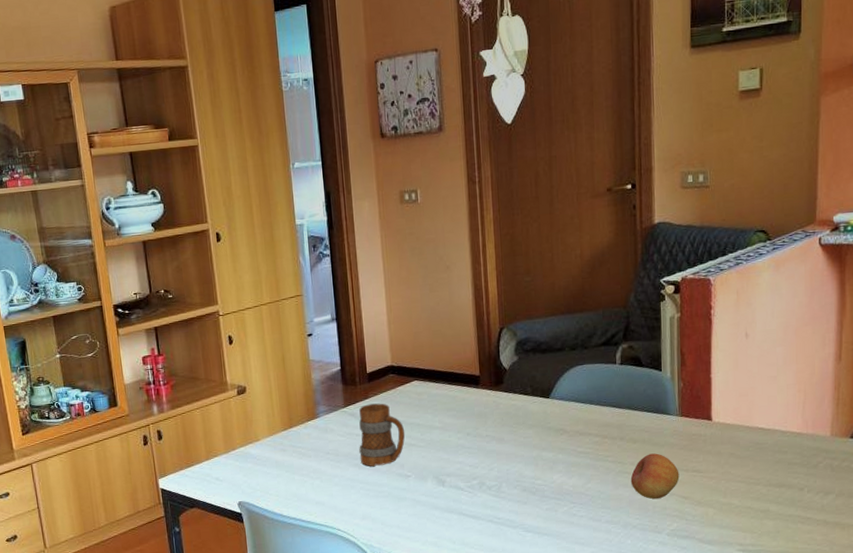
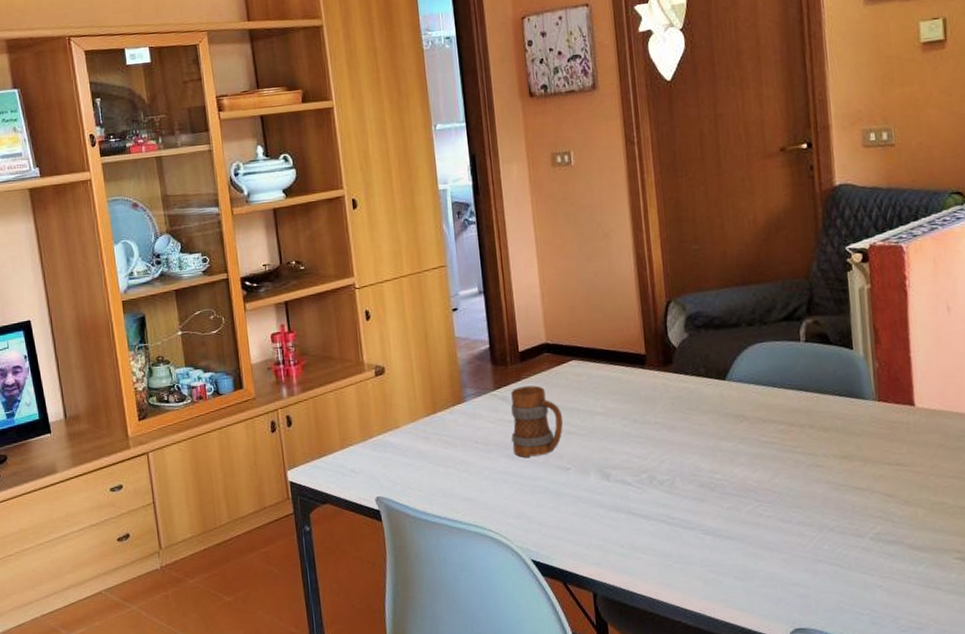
fruit: present [630,453,680,500] -> none [824,443,881,498]

